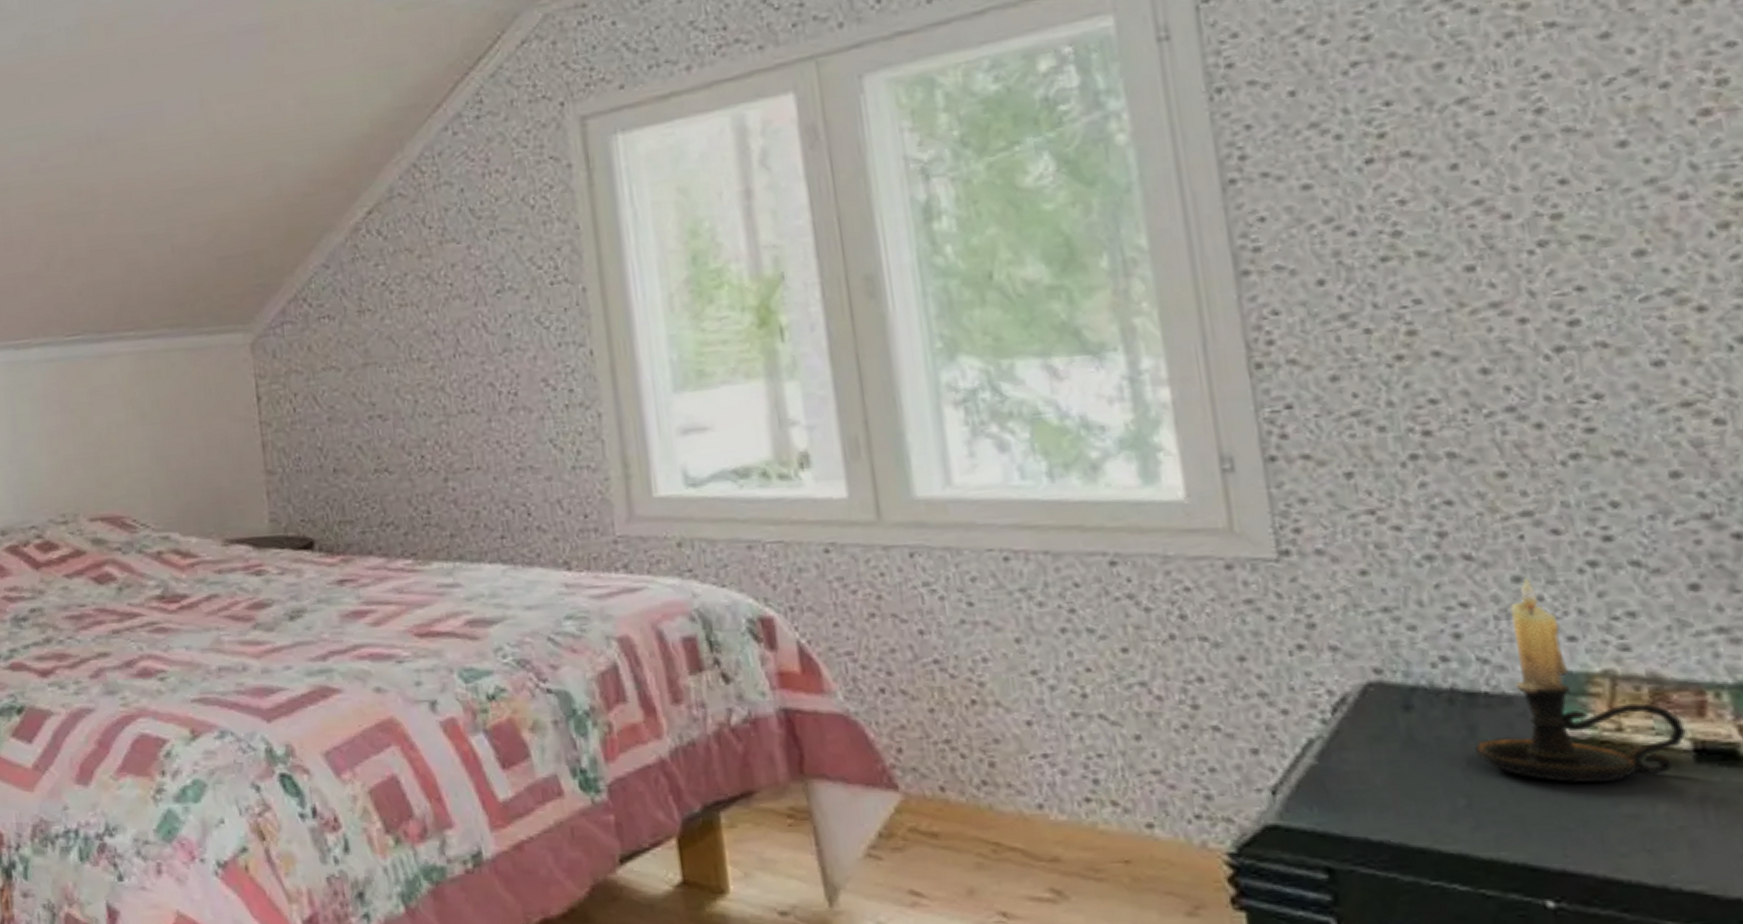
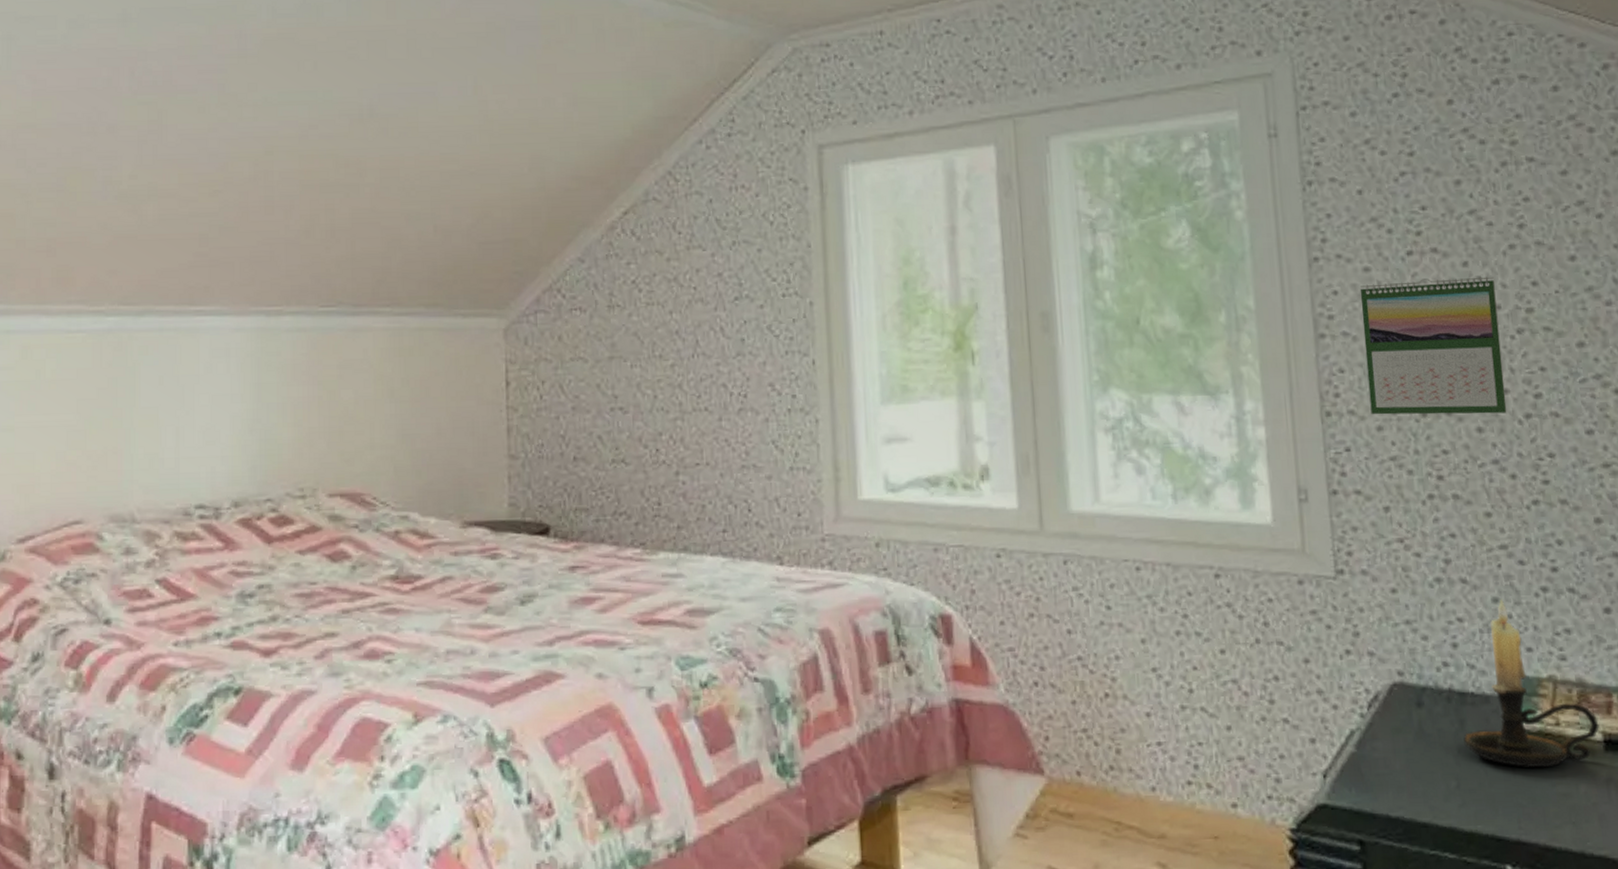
calendar: none [1297,178,1526,363] -> present [1360,276,1507,415]

